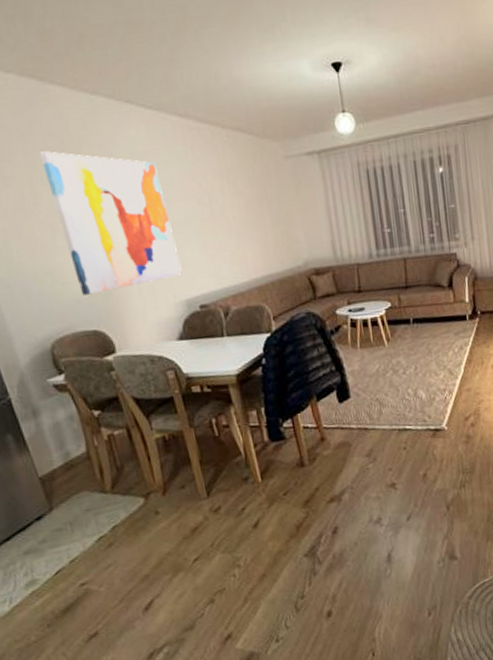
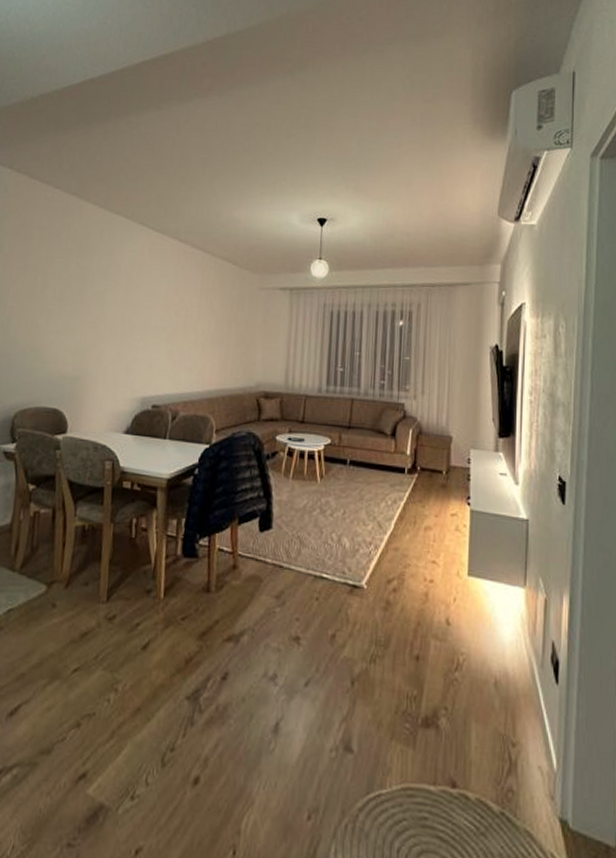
wall art: present [40,151,182,295] -> none [54,251,150,376]

